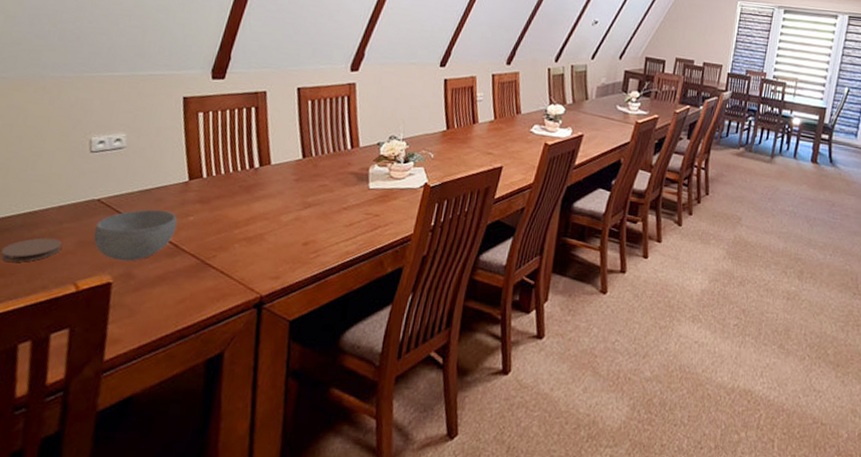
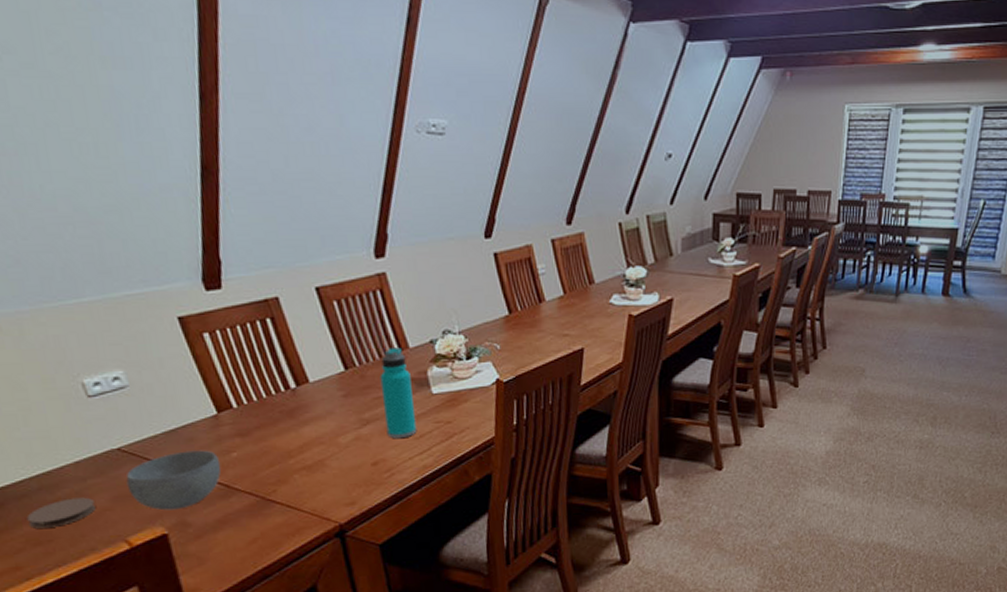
water bottle: none [322,145,355,225] -> present [380,347,417,439]

